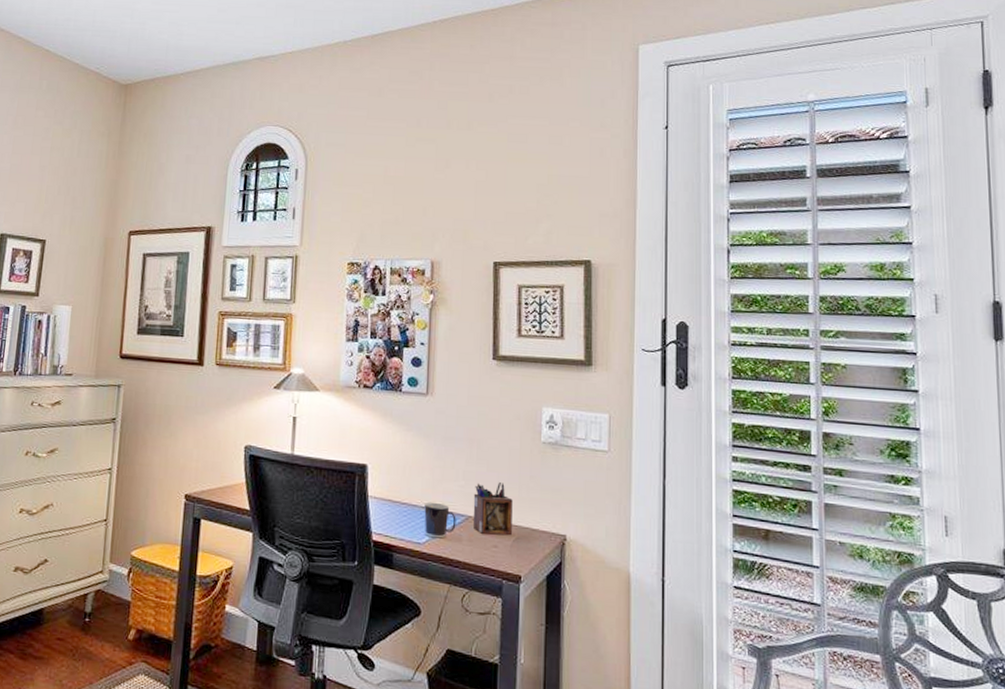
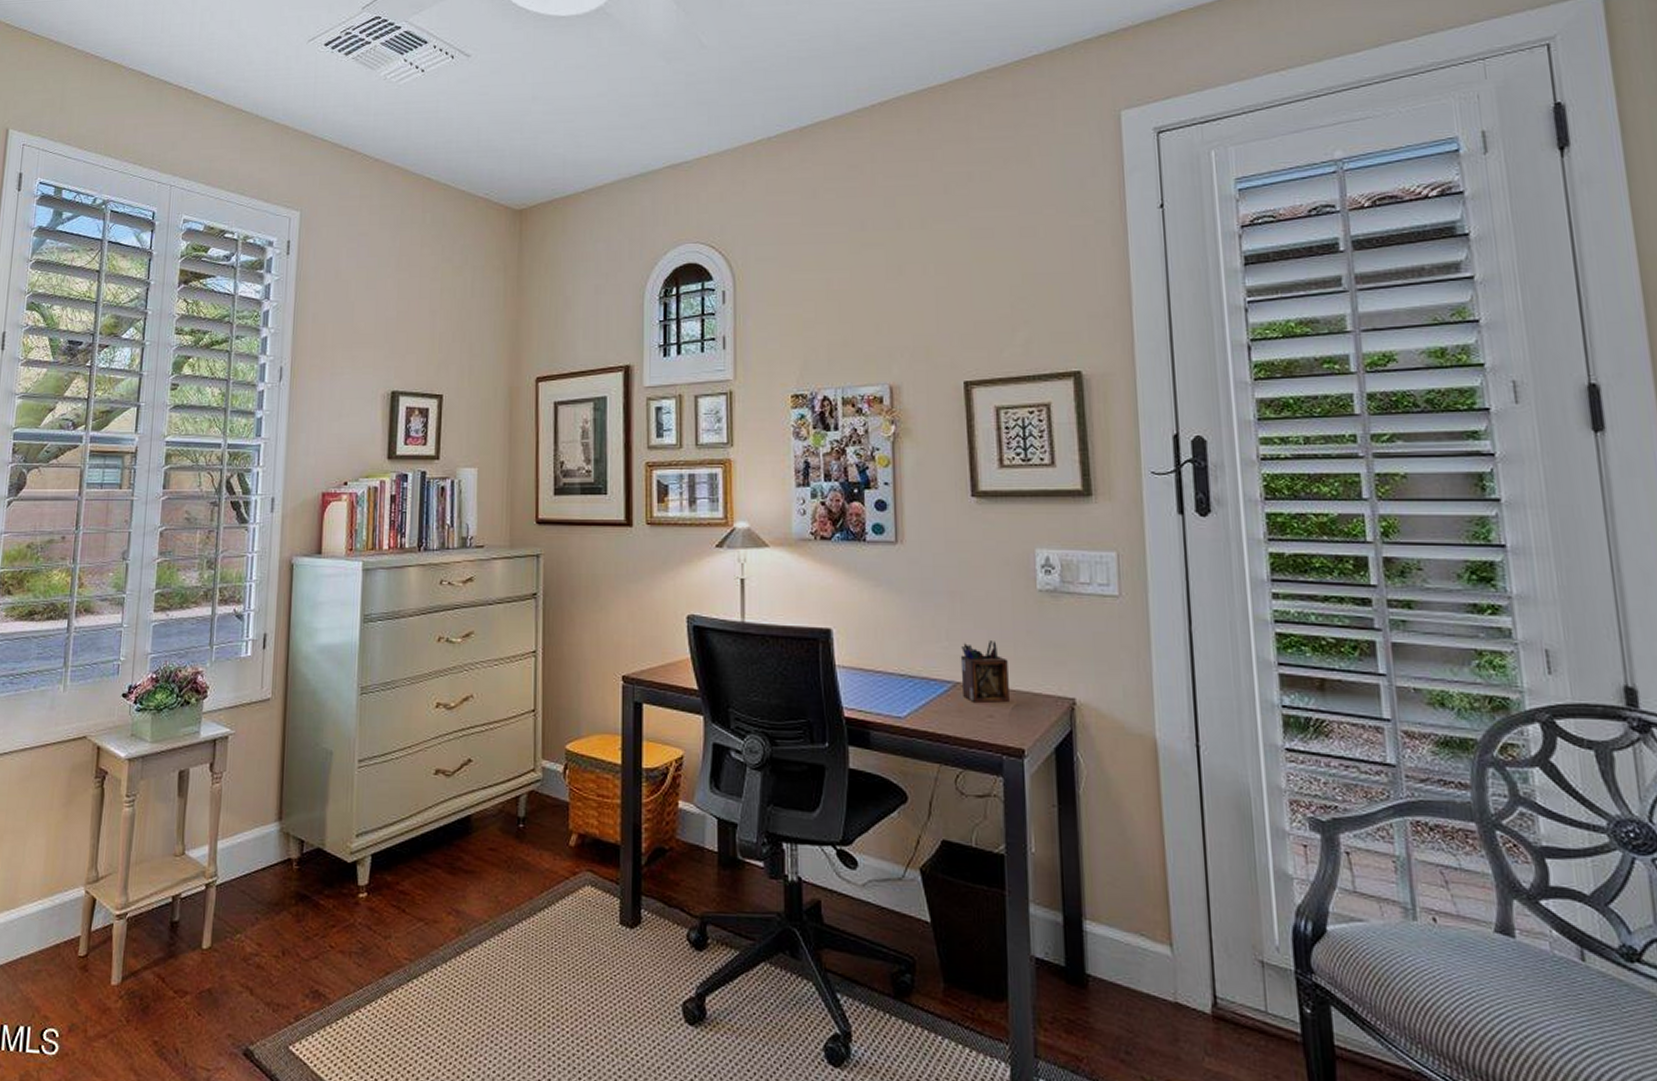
mug: present [424,503,456,539] -> none [903,669,942,711]

